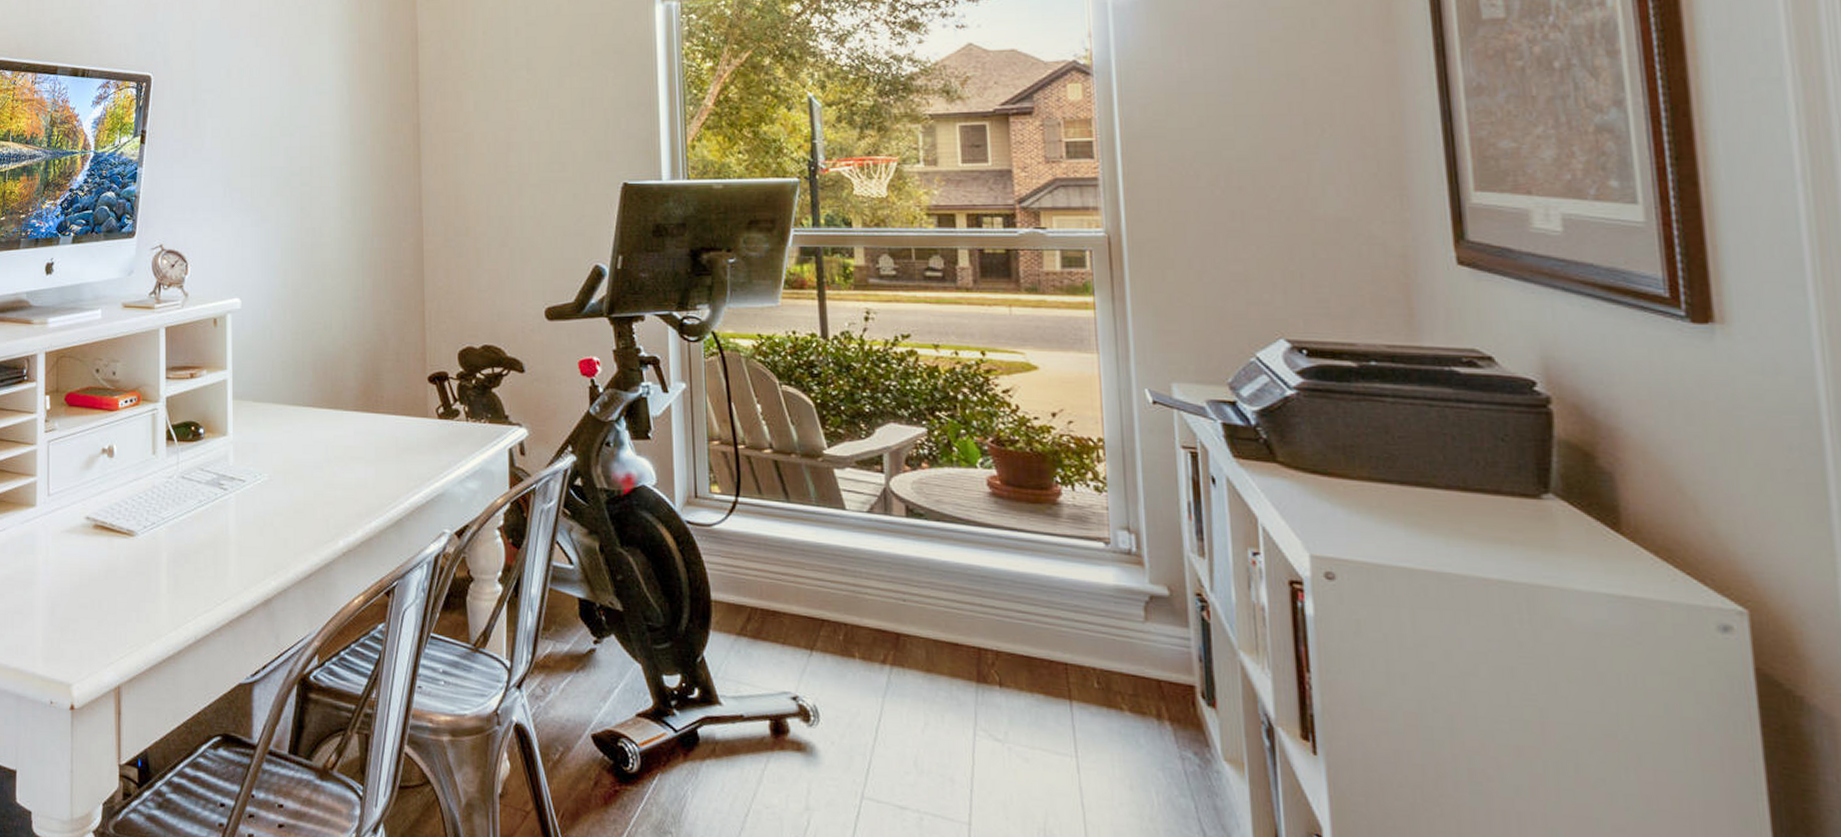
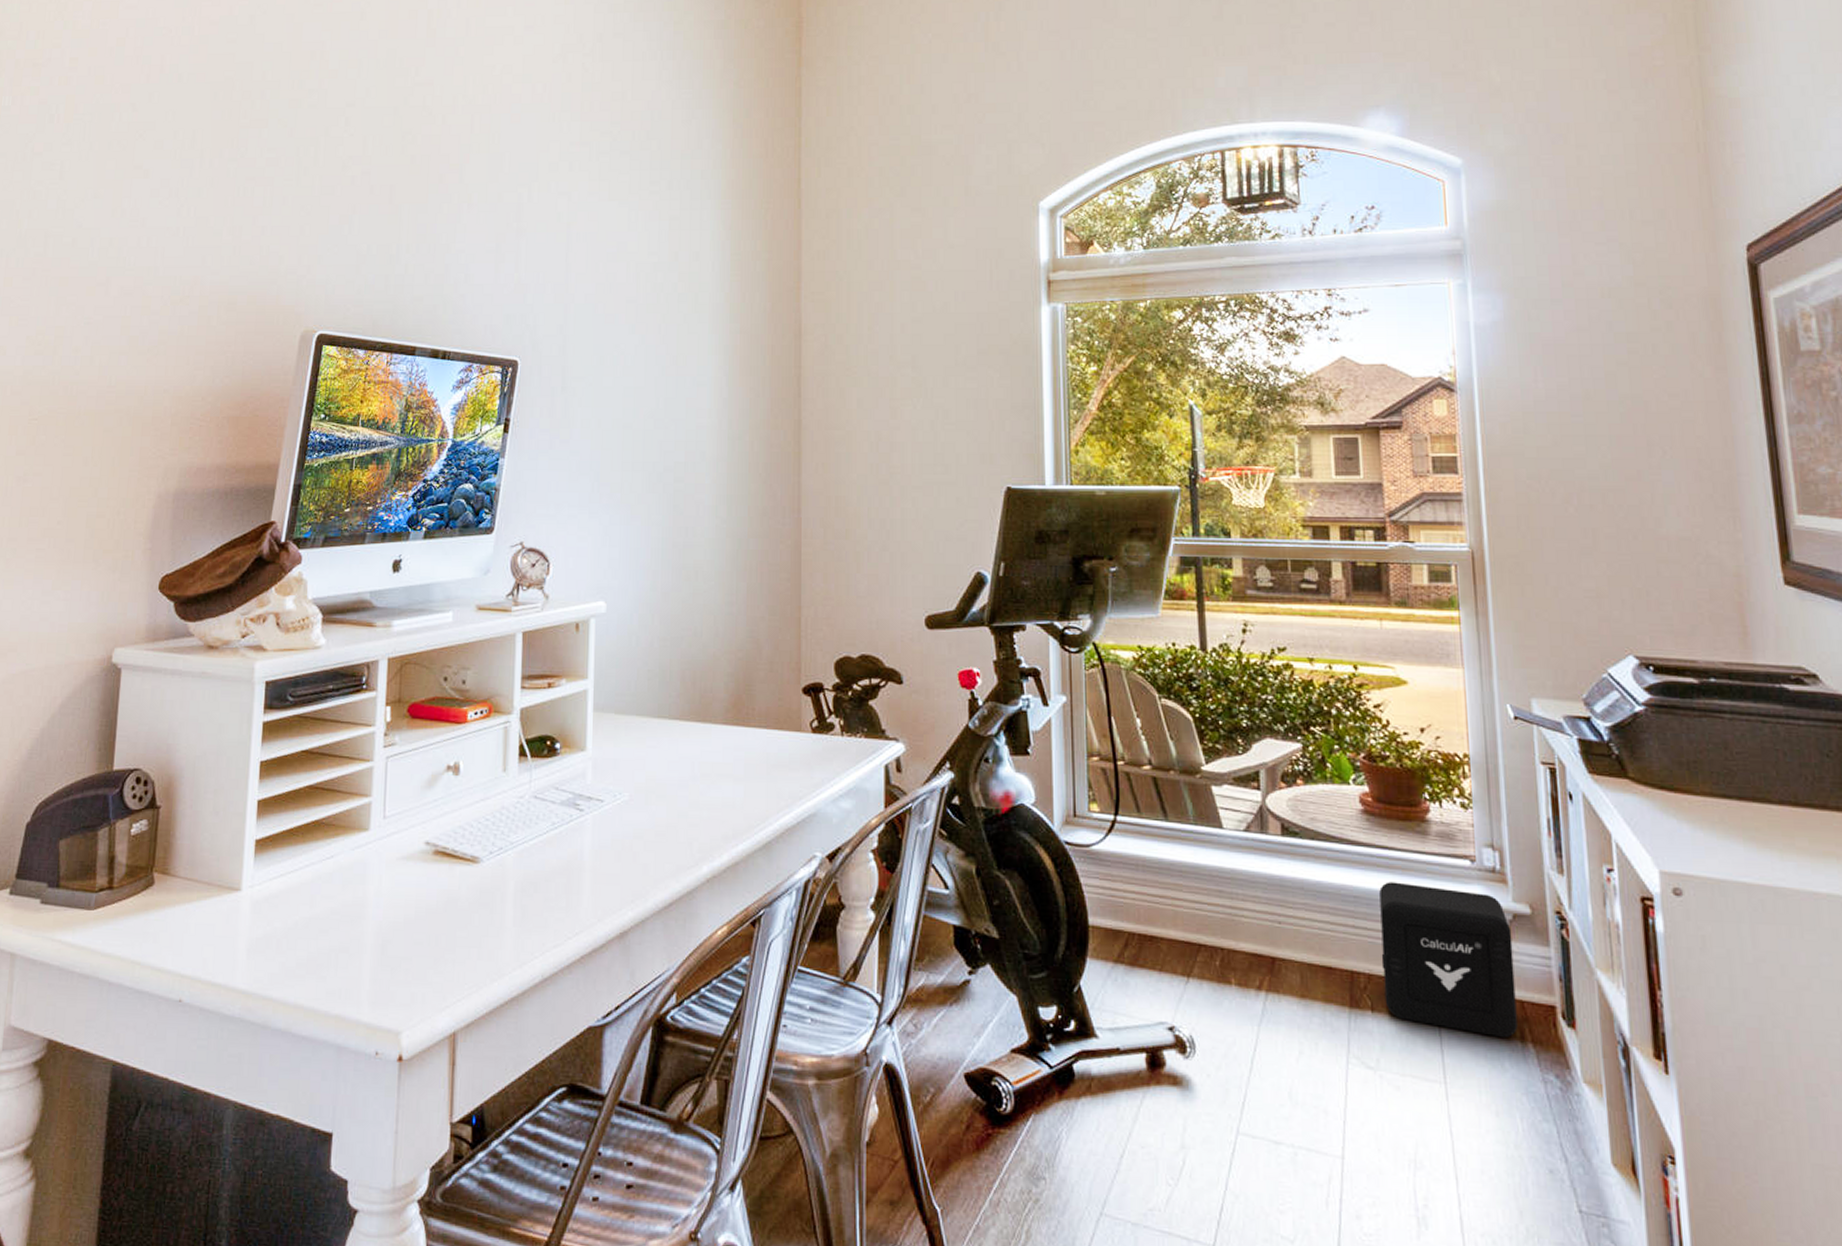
air purifier: none [1008,562,1154,716] -> present [1379,882,1518,1038]

